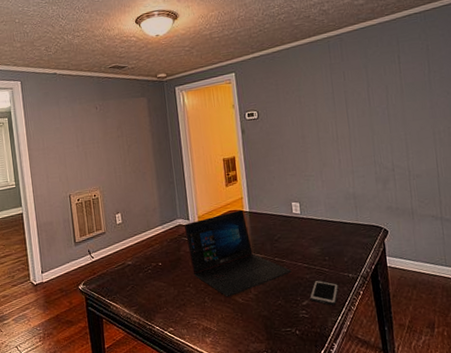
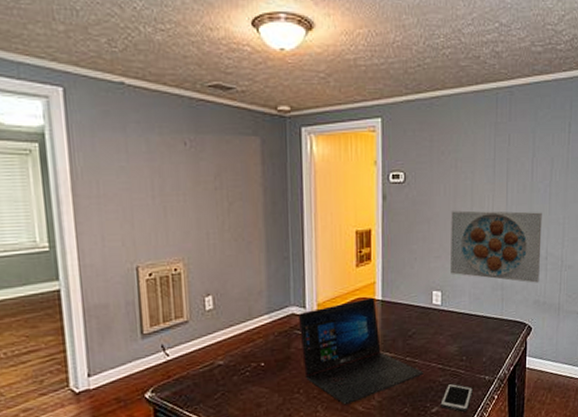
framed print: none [300,131,389,192] -> present [451,210,542,283]

